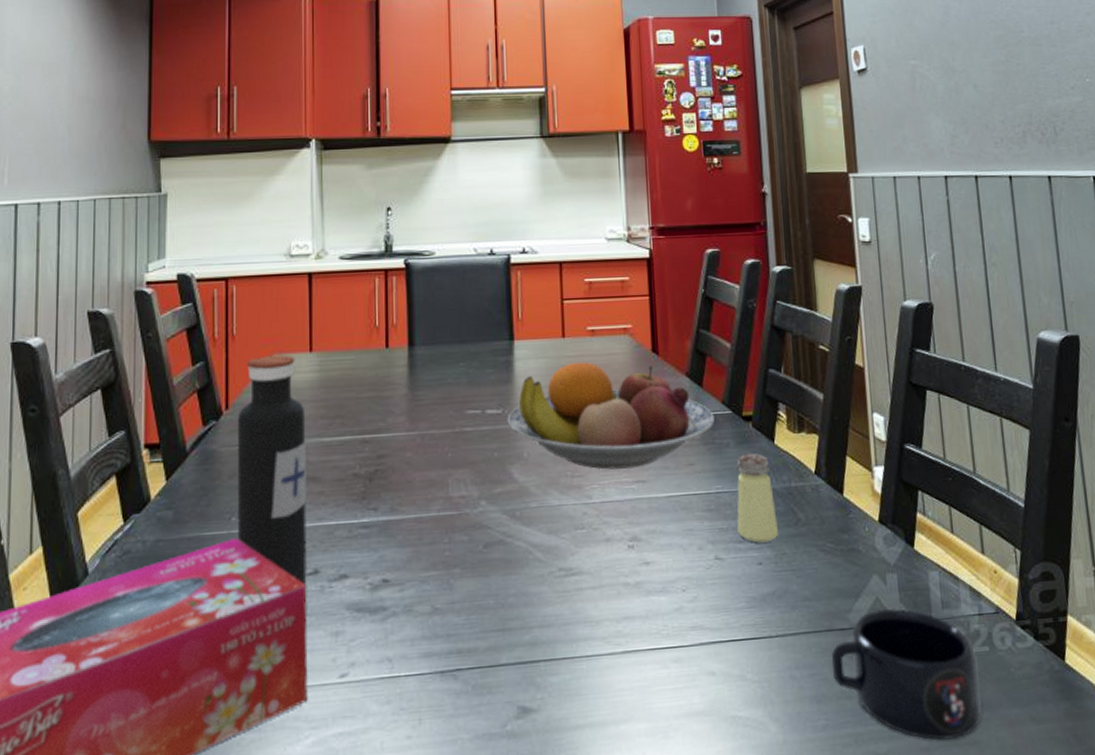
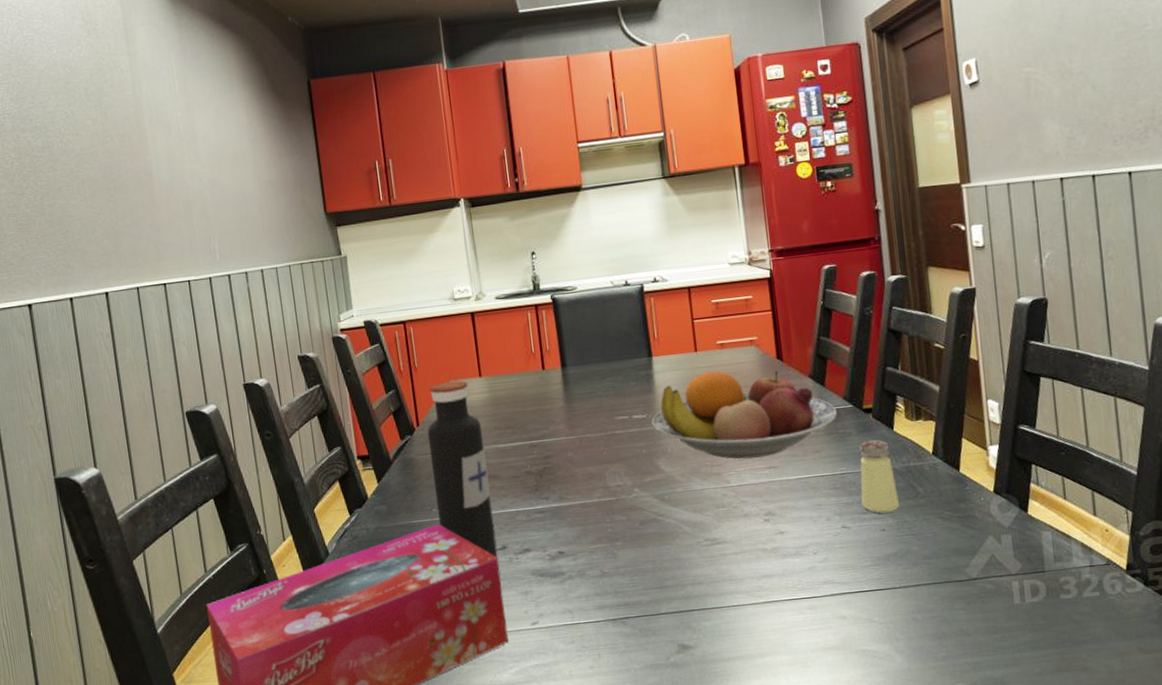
mug: present [831,609,982,740] -> none [950,563,1092,667]

